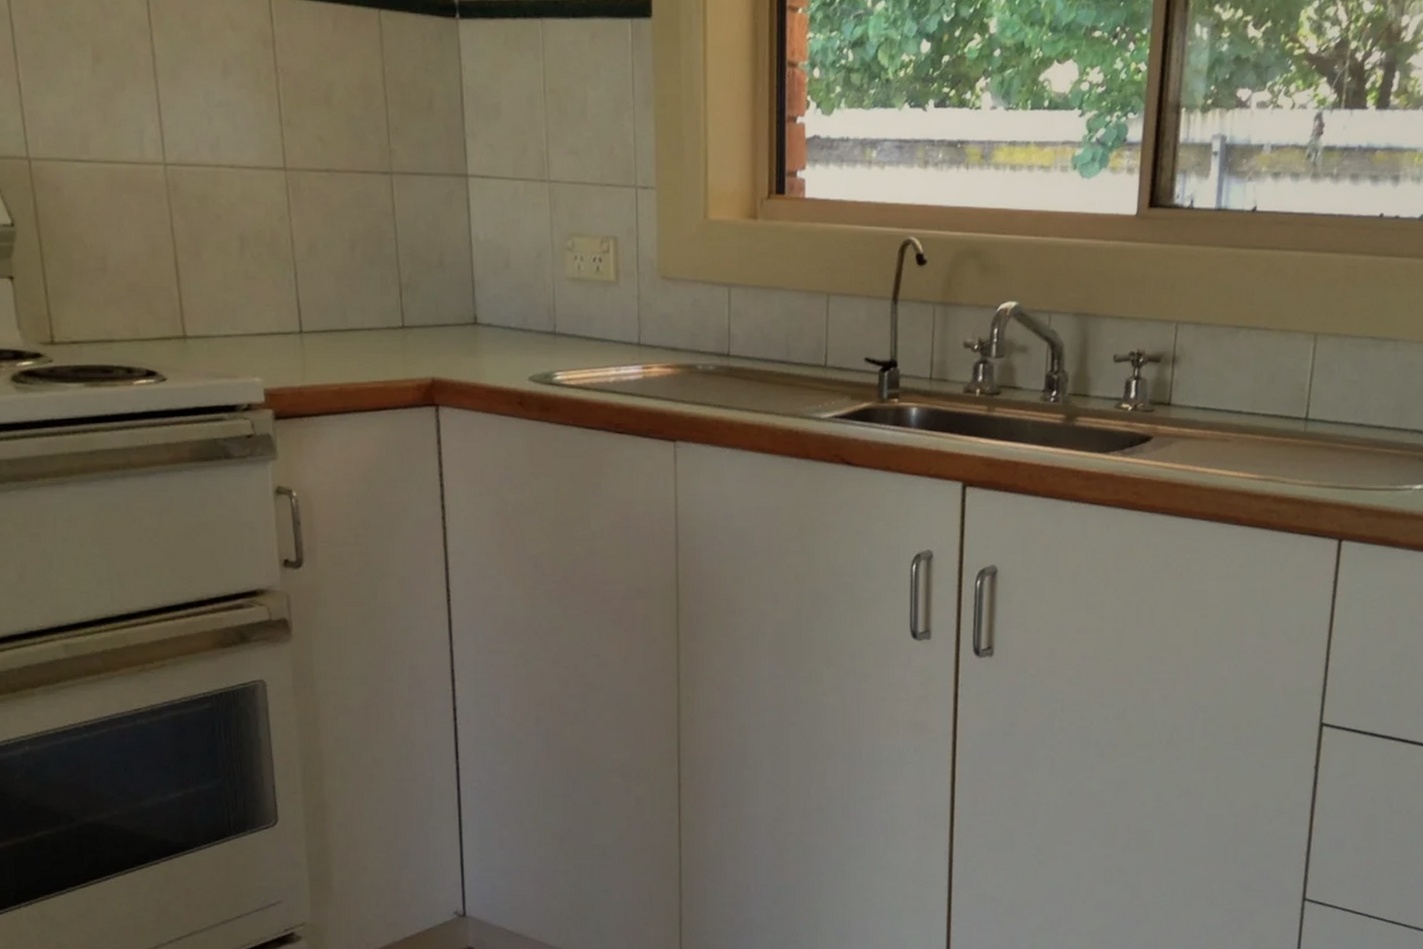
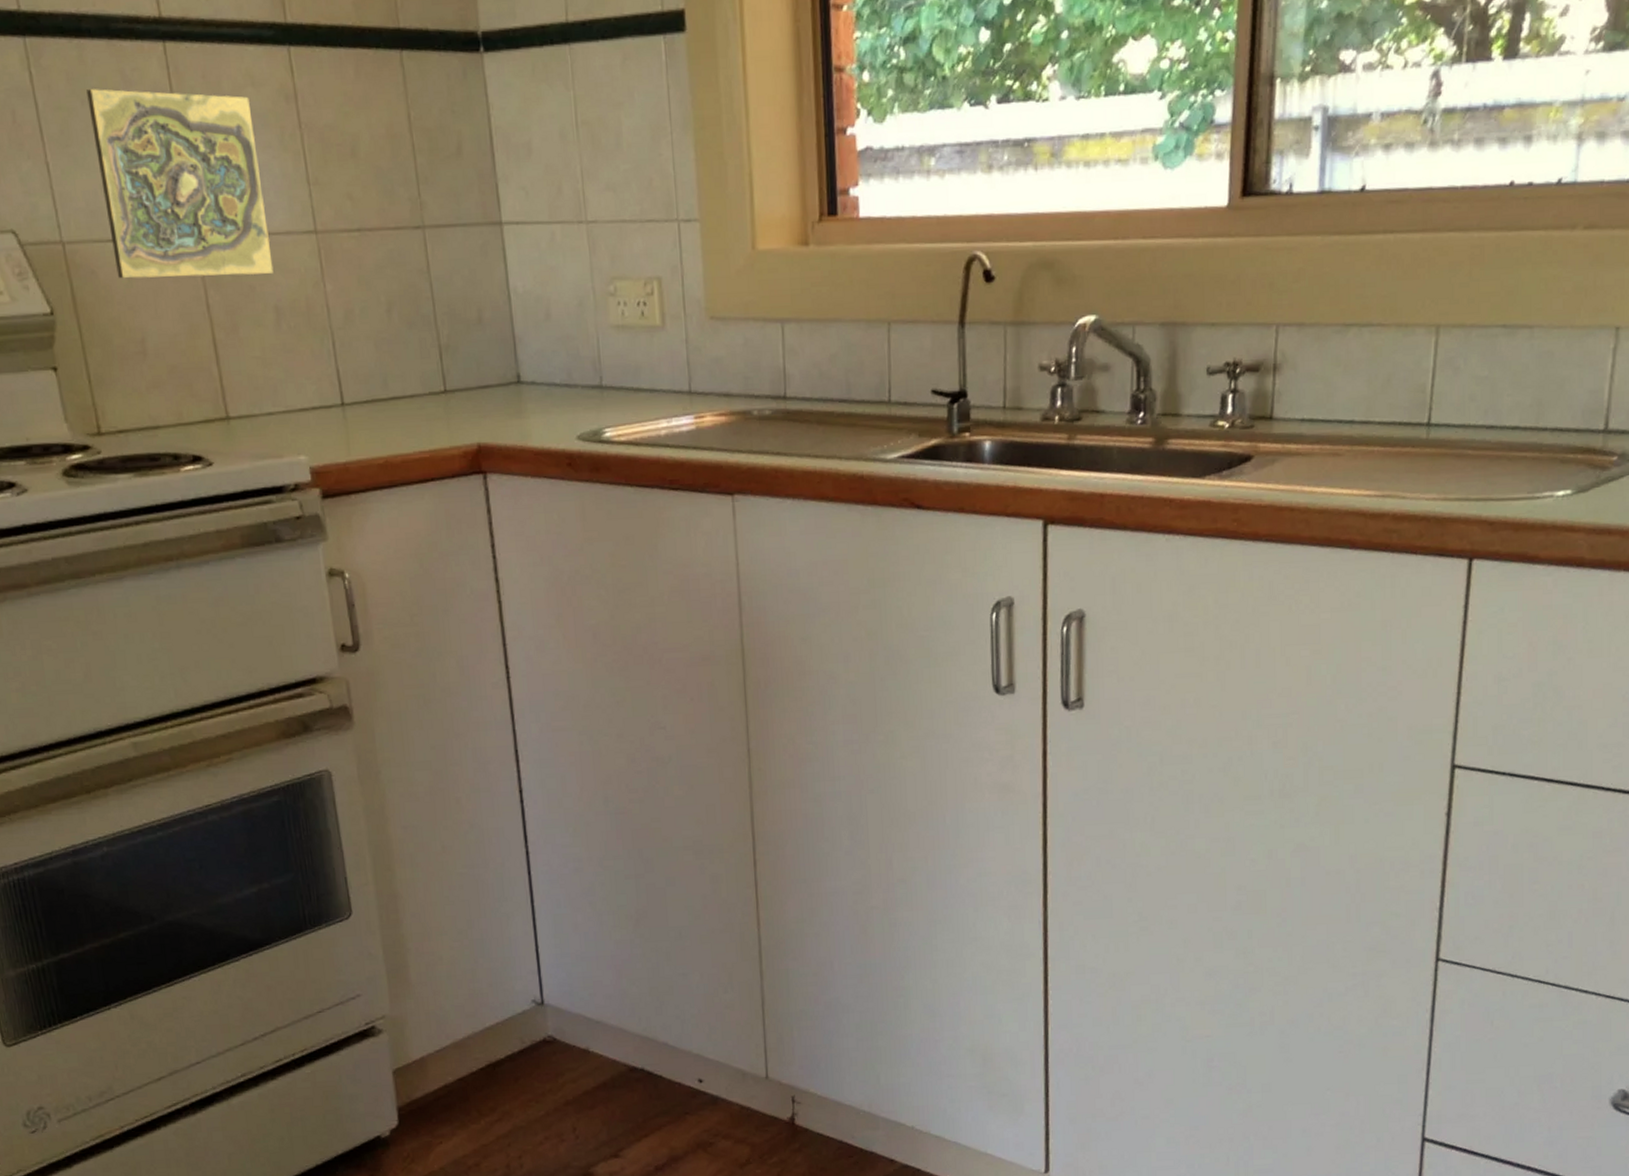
decorative tile: none [64,17,240,204] -> present [86,89,274,279]

